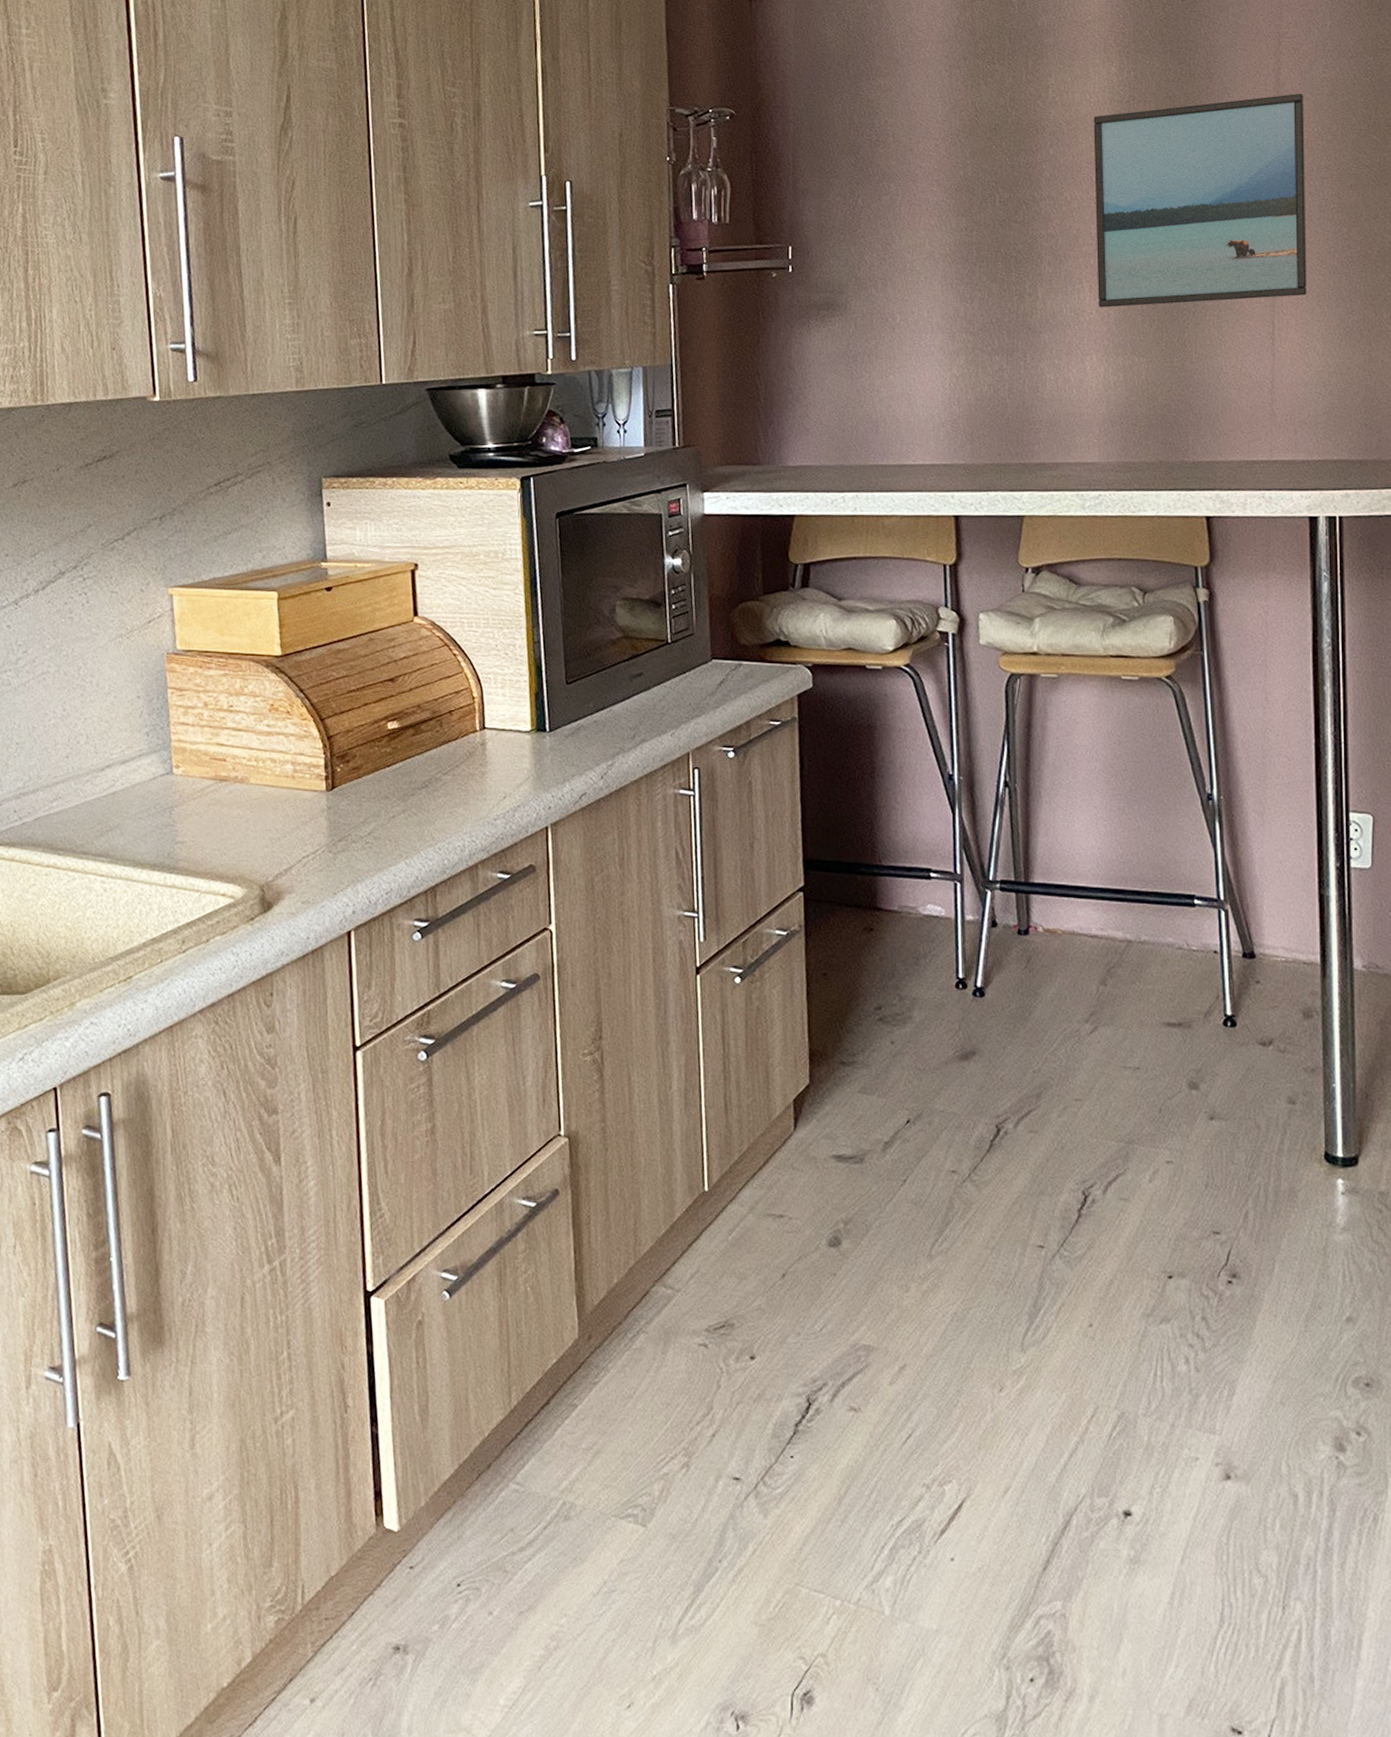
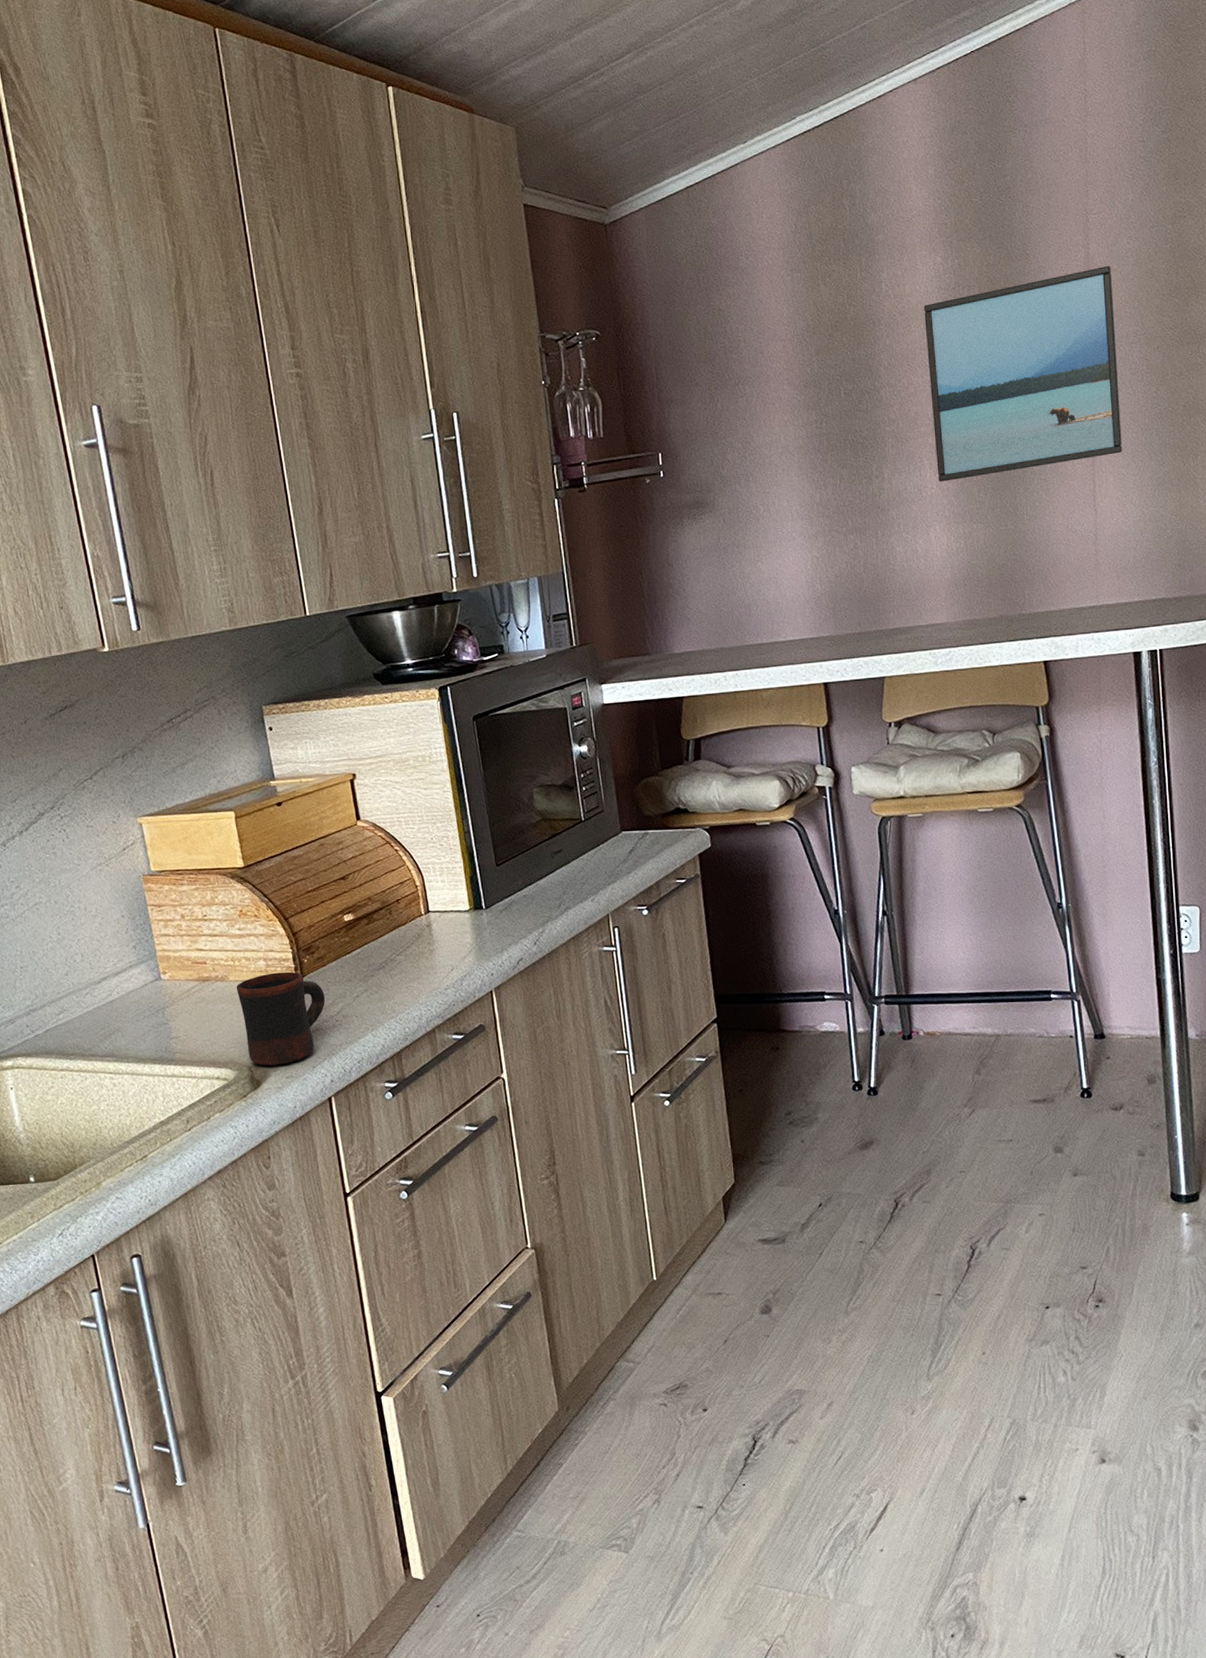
mug: none [256,779,356,888] -> present [236,972,325,1066]

